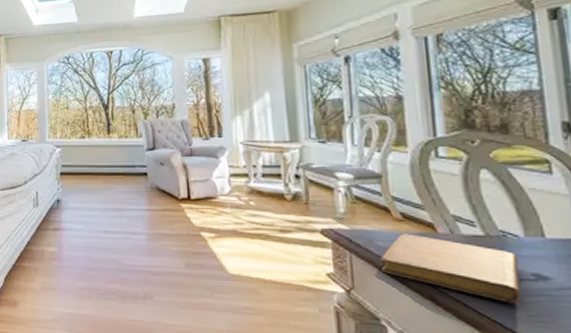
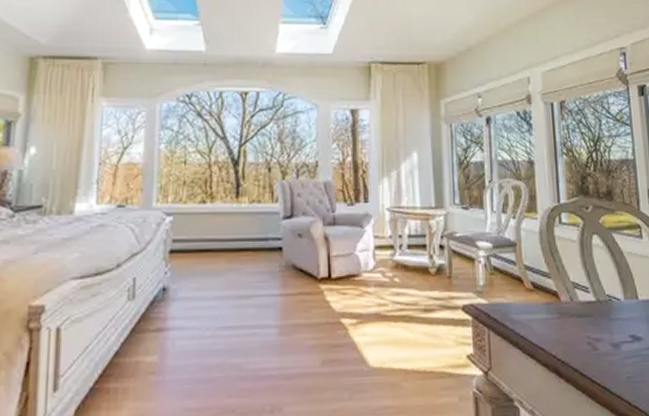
notebook: present [380,233,521,304] -> none [514,304,623,368]

